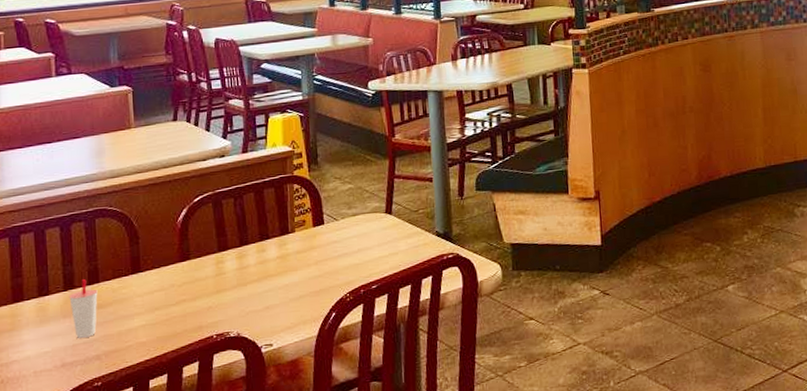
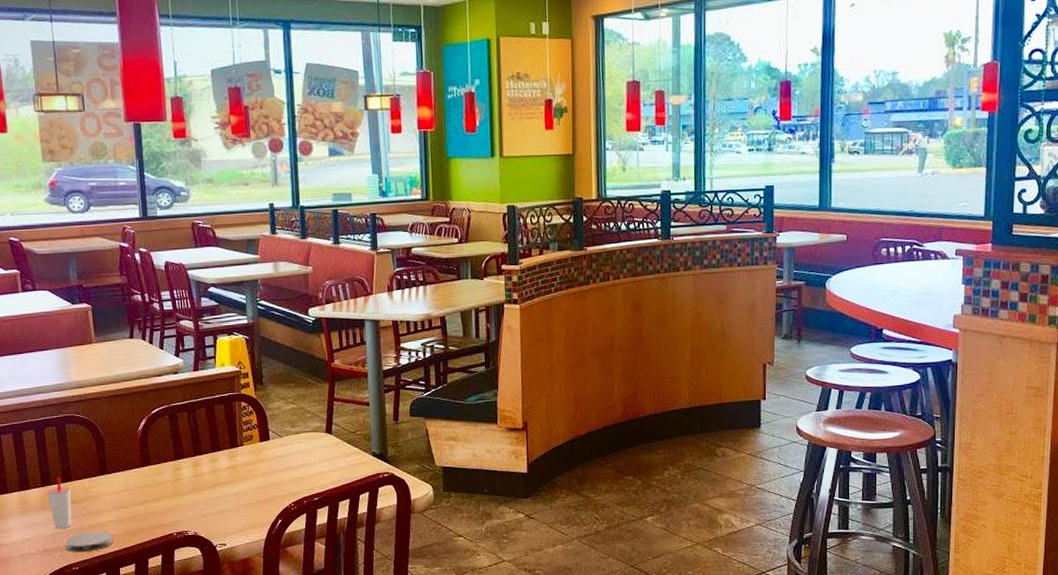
coaster: none [87,338,144,365] -> present [65,531,114,552]

